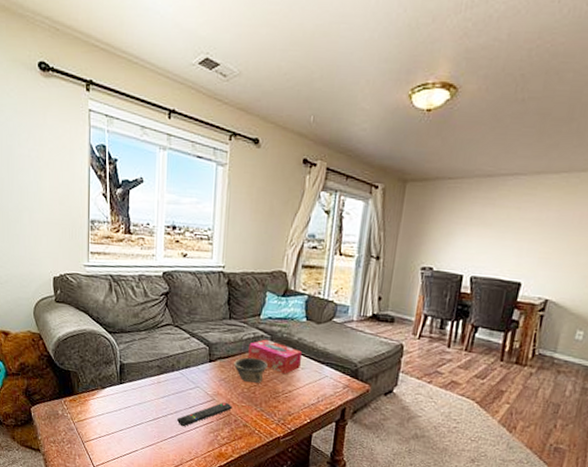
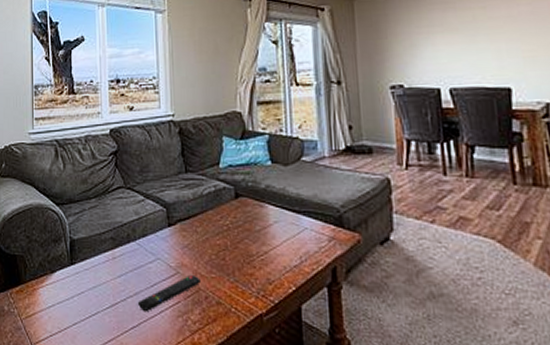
bowl: present [234,357,268,383] -> none [196,215,235,246]
tissue box: present [248,339,302,375] -> none [211,191,273,232]

